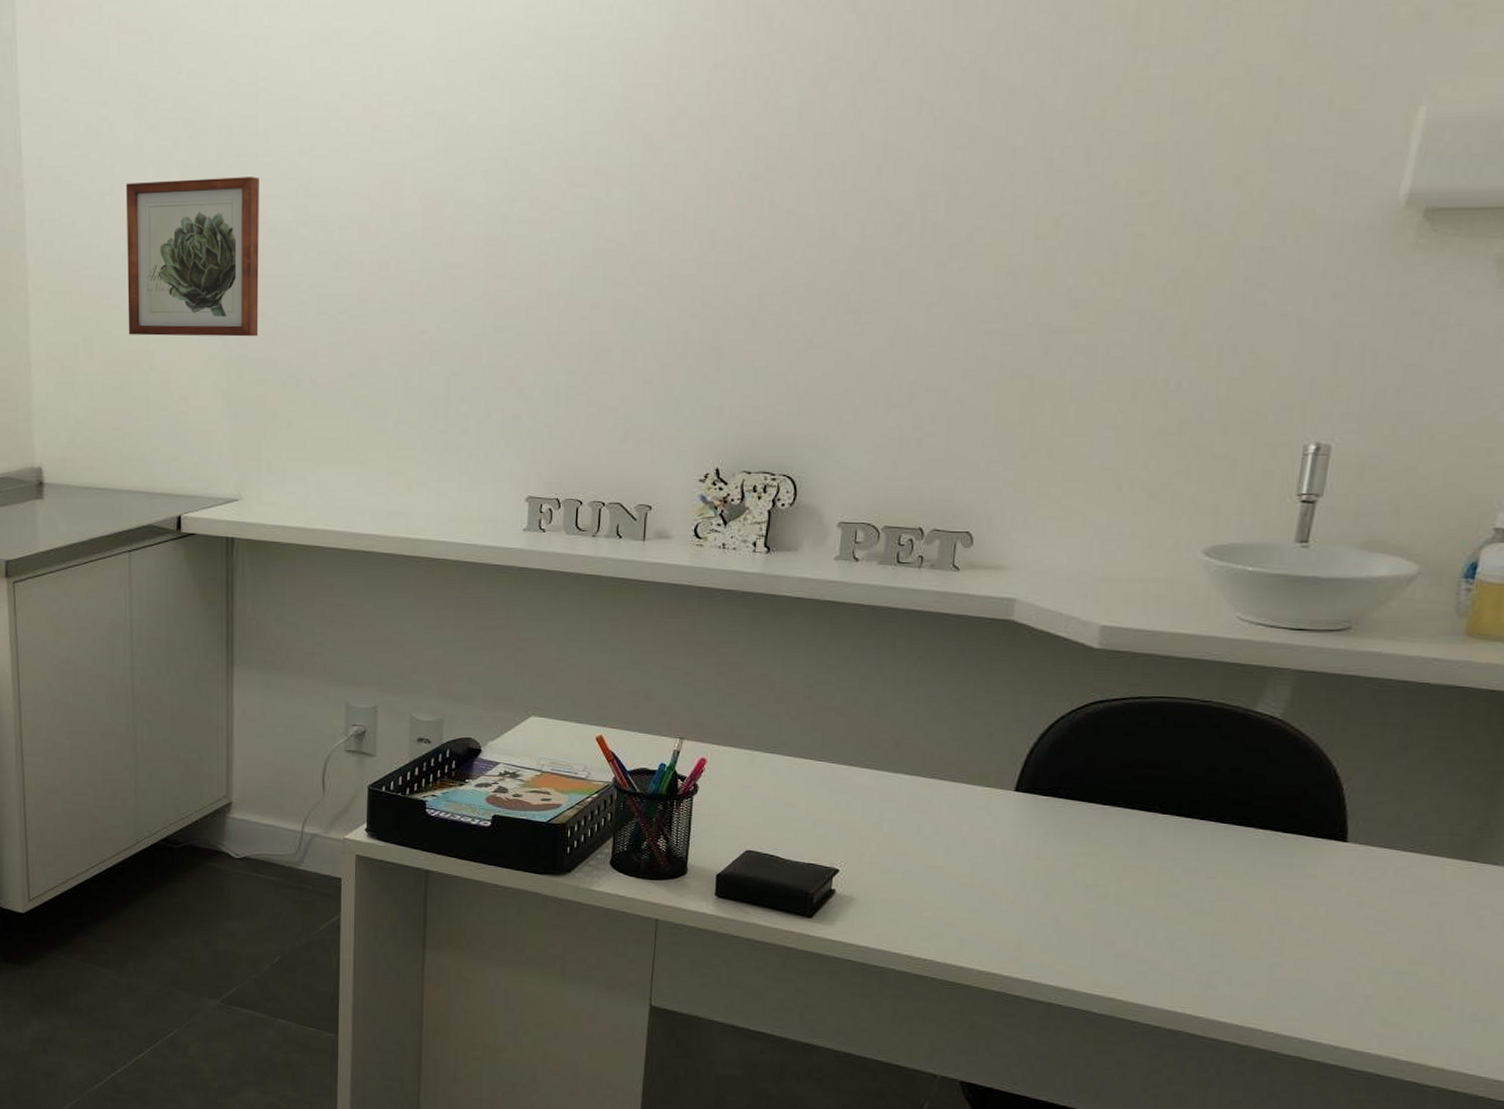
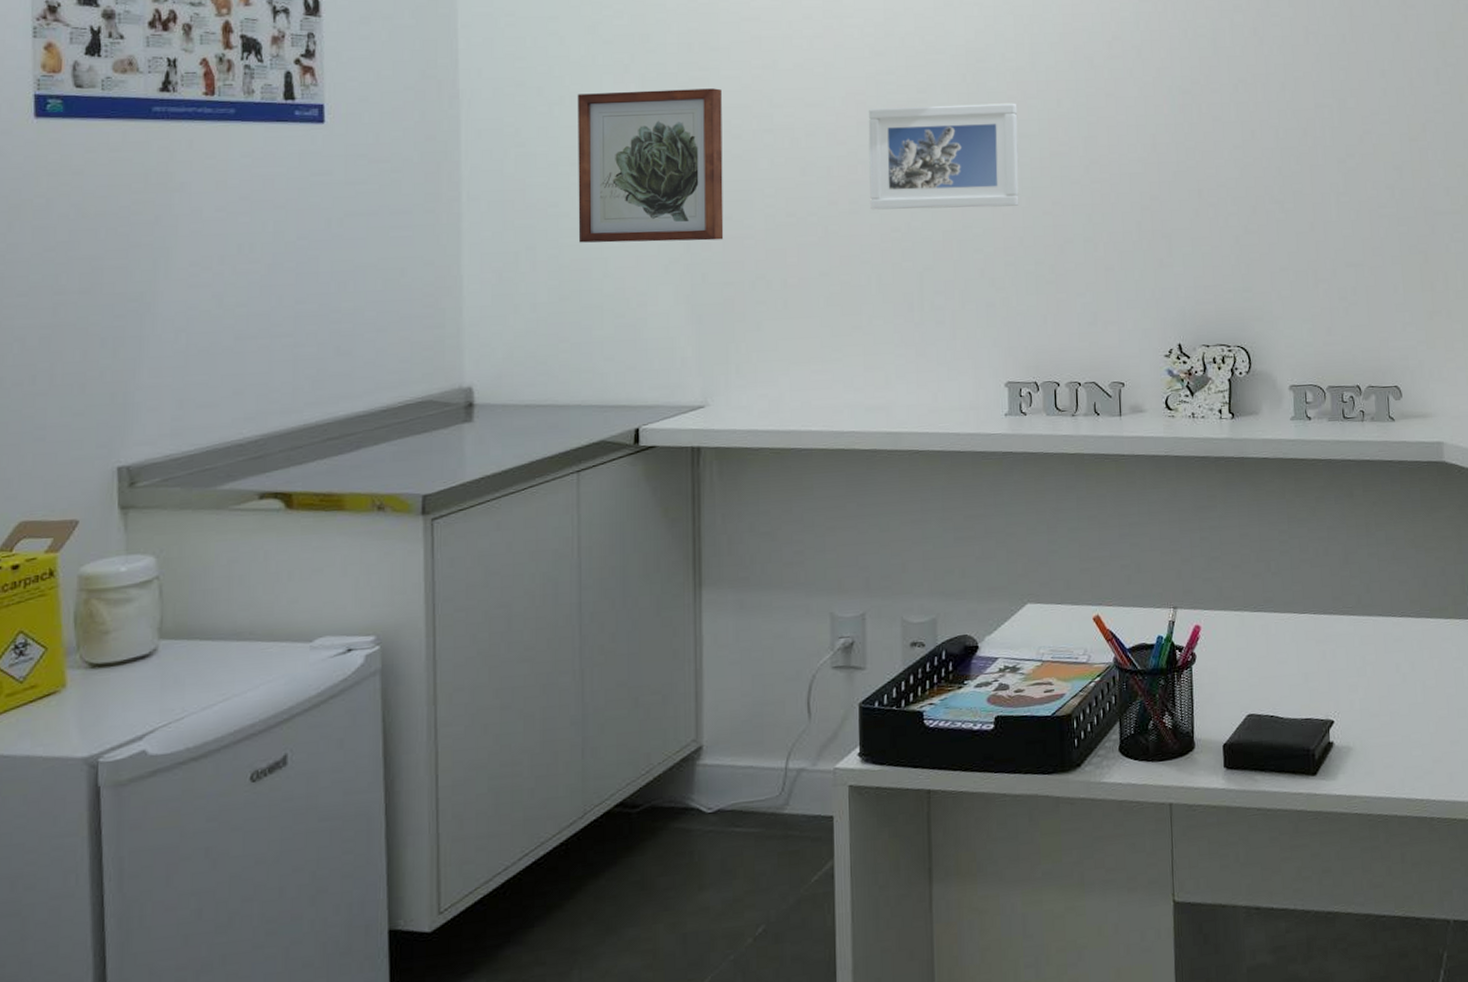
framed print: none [401,192,562,310] -> present [868,103,1019,210]

